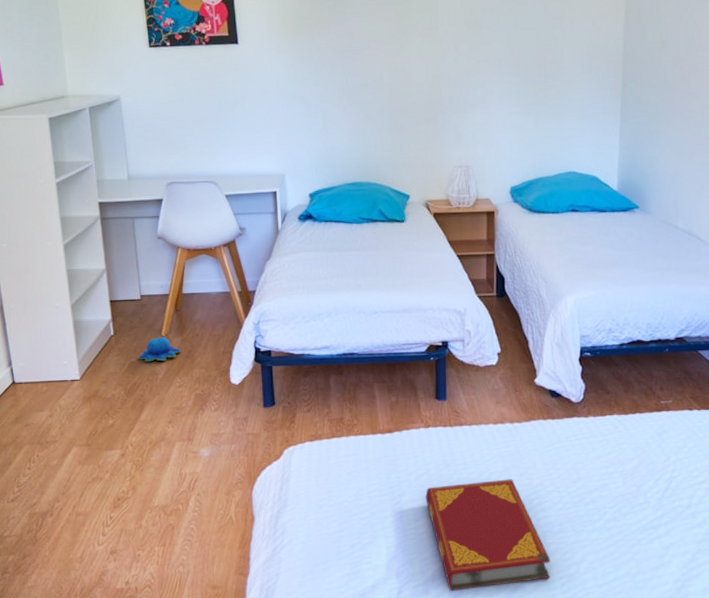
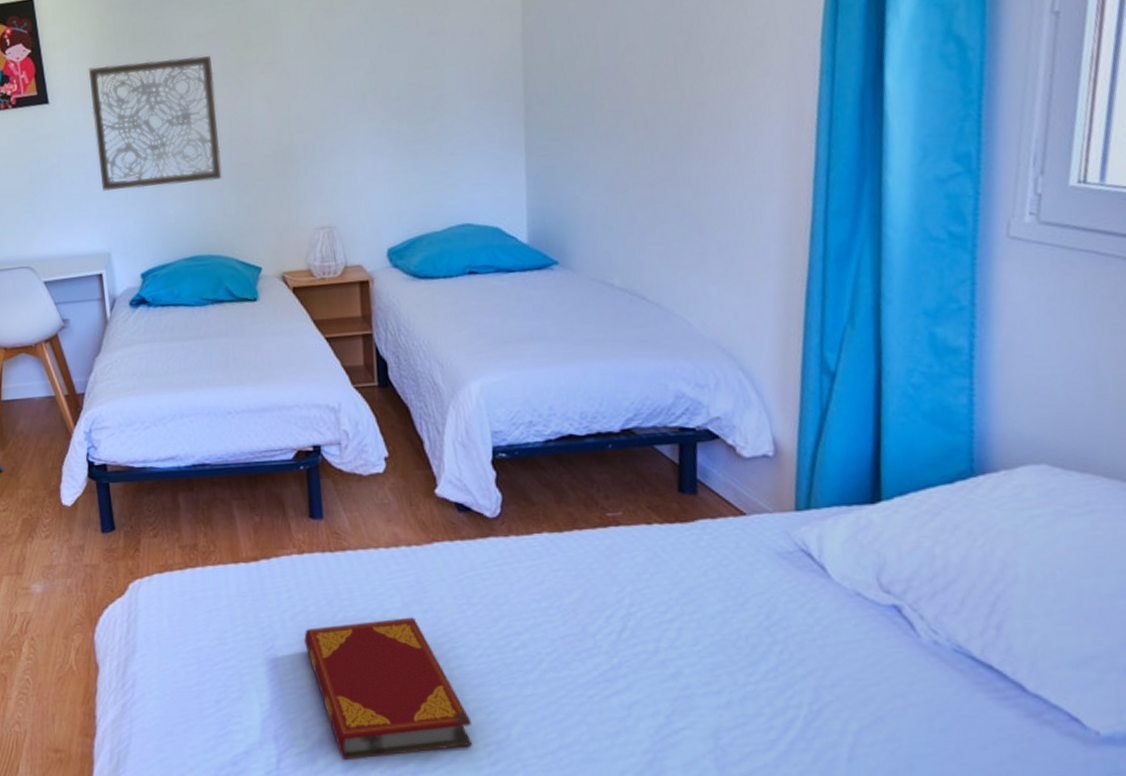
wall art: none [275,15,382,123] -> present [89,55,222,192]

